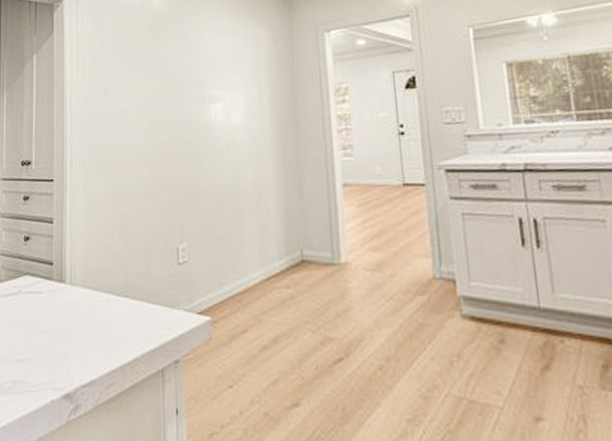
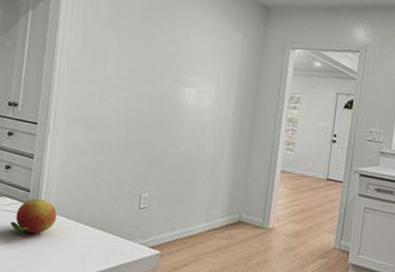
fruit: none [35,271,86,319] -> present [10,198,57,234]

